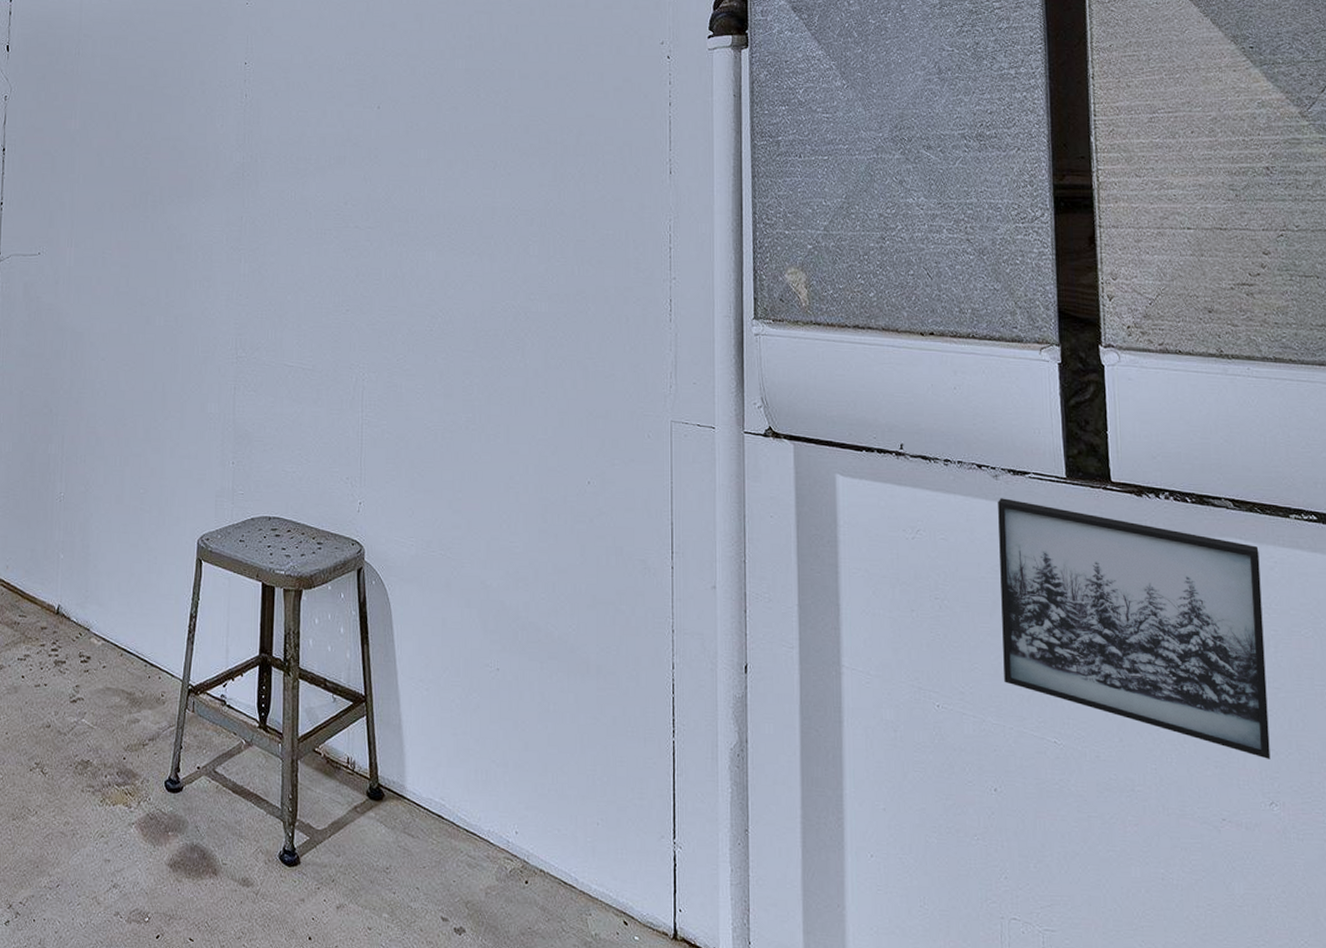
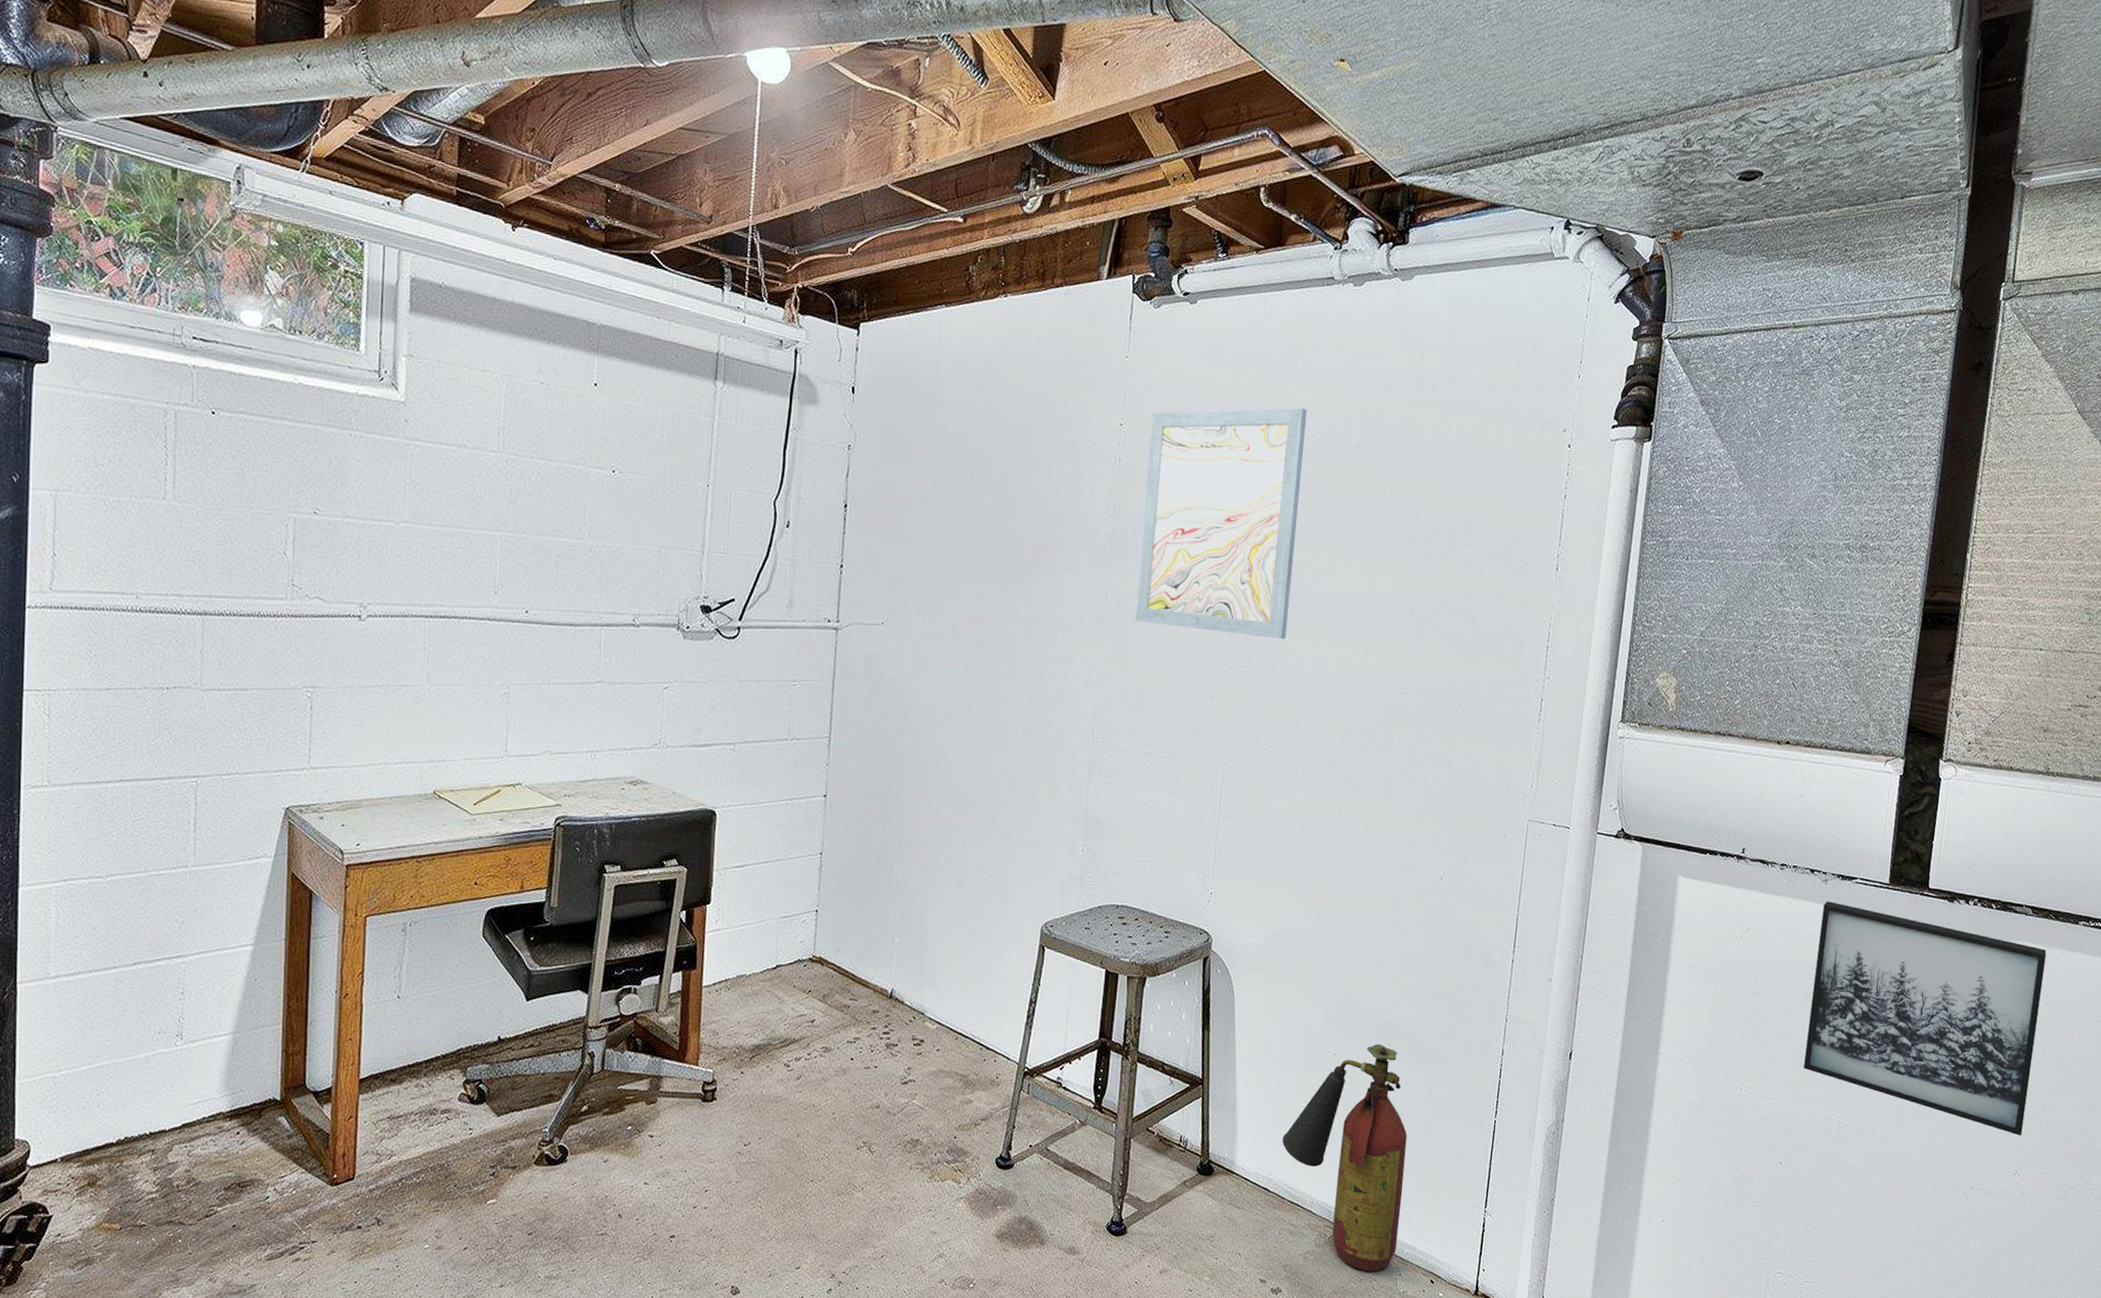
wall art: none [269,38,416,252] -> present [1135,408,1308,639]
fire extinguisher: none [451,658,584,910] -> present [1281,1044,1408,1271]

